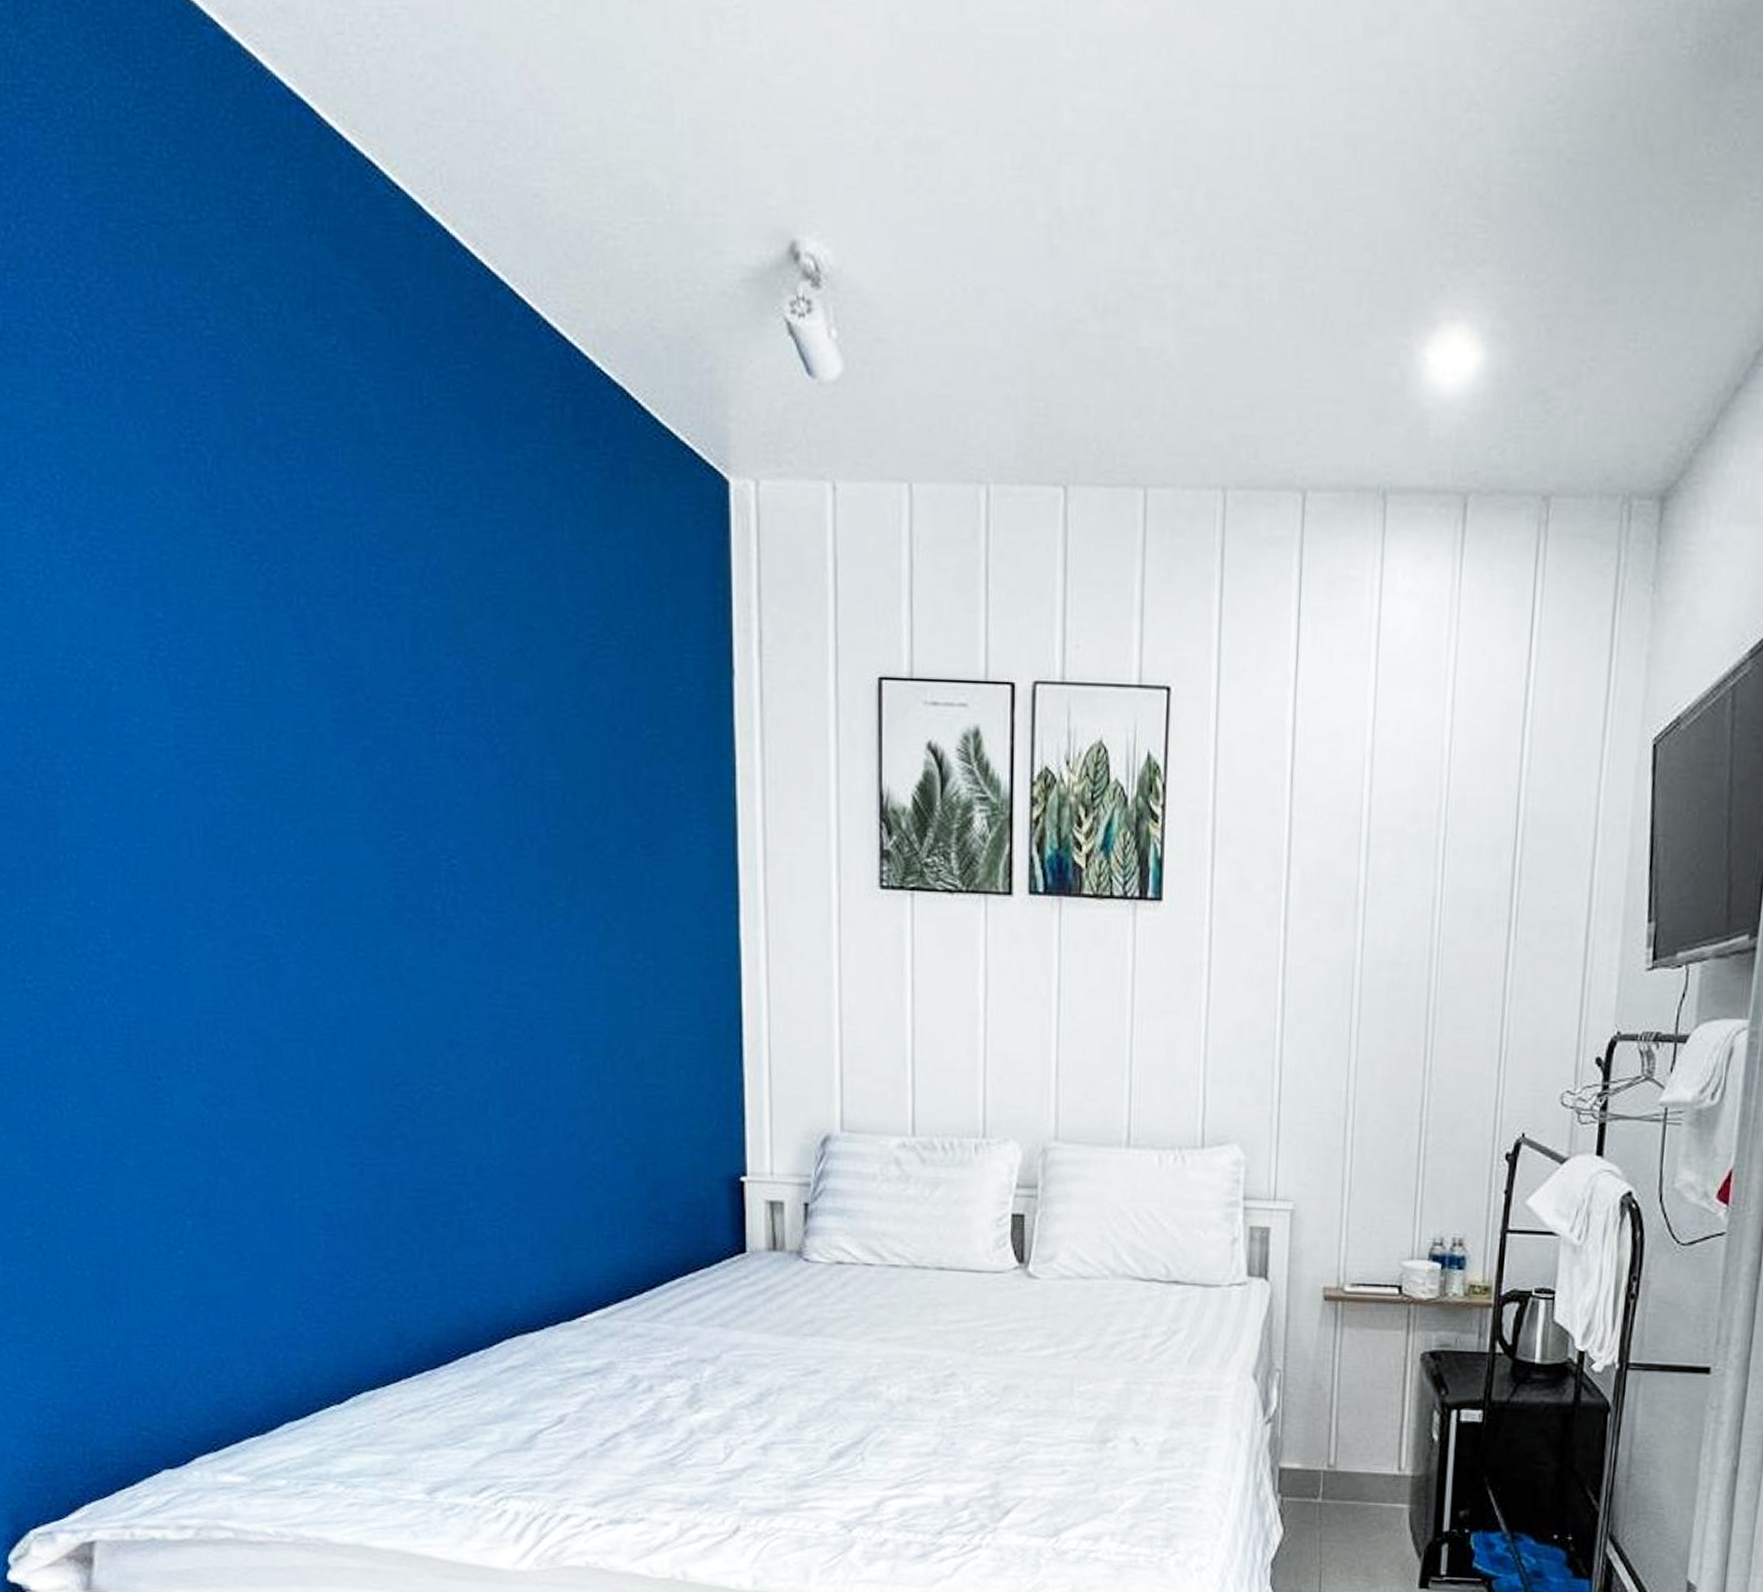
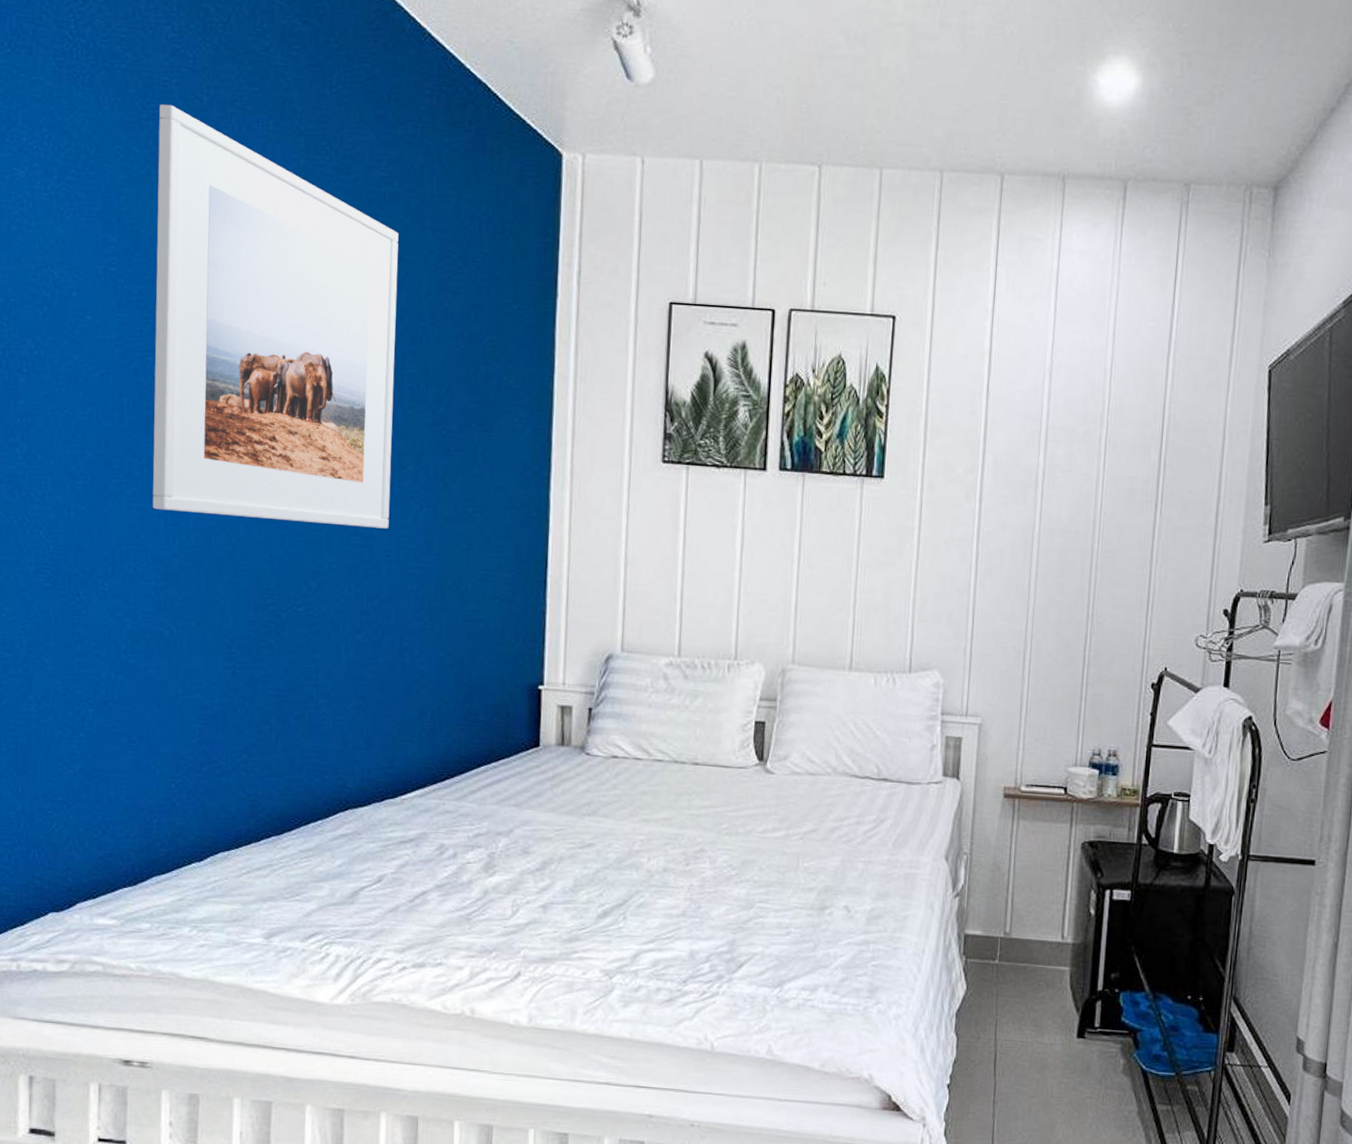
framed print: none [201,428,540,984] -> present [152,104,399,529]

